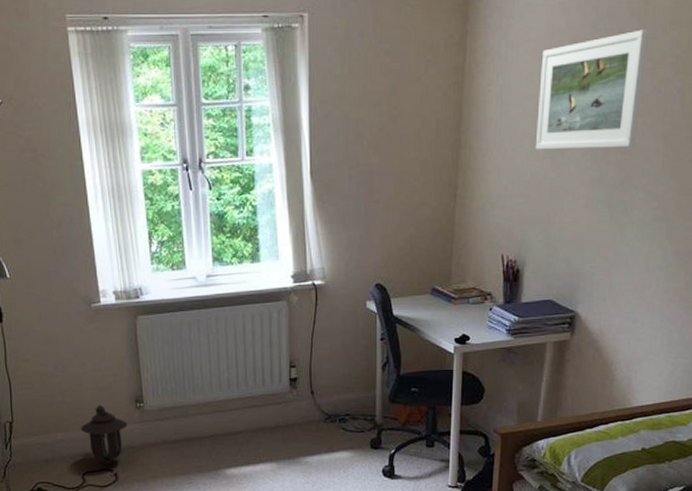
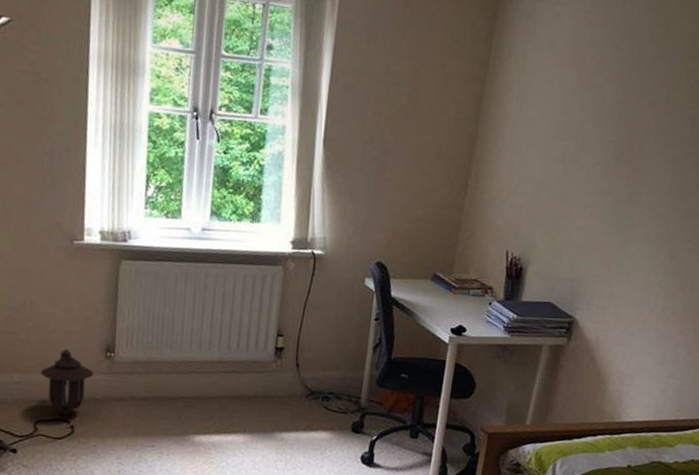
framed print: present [535,30,648,150] -> none [549,55,666,165]

